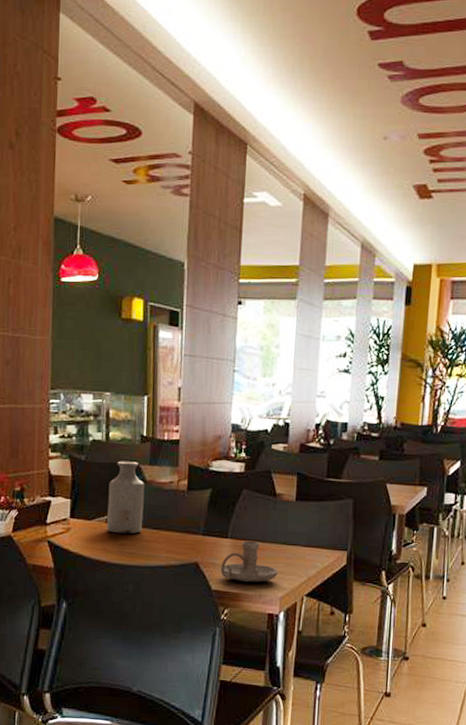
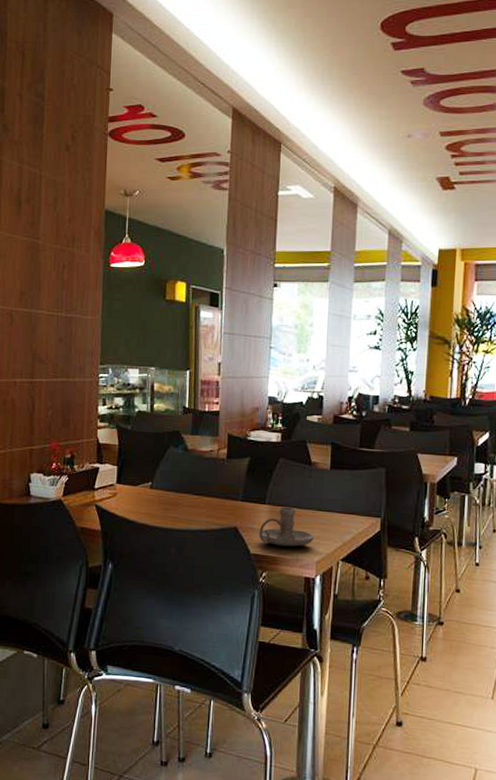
bottle: present [107,461,145,535] -> none [151,431,187,500]

